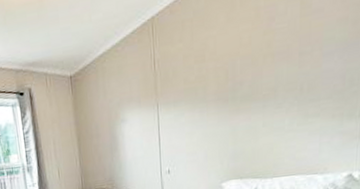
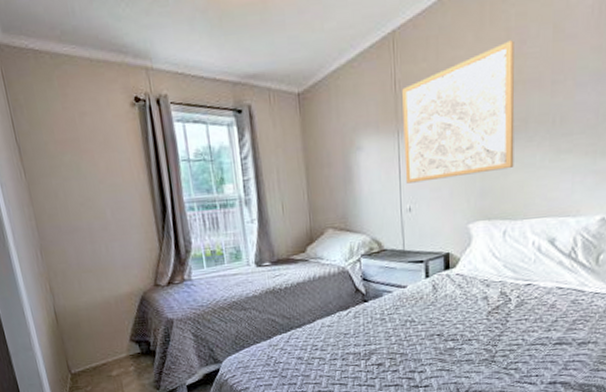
wall art: none [161,18,264,149] -> present [402,40,515,184]

